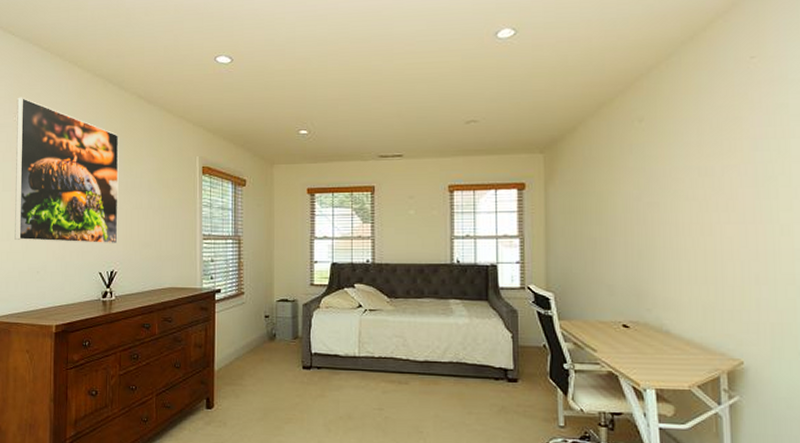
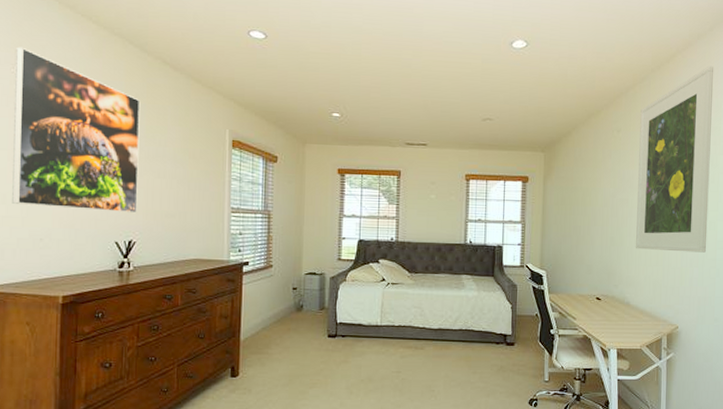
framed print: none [669,27,779,265] -> present [635,66,714,253]

